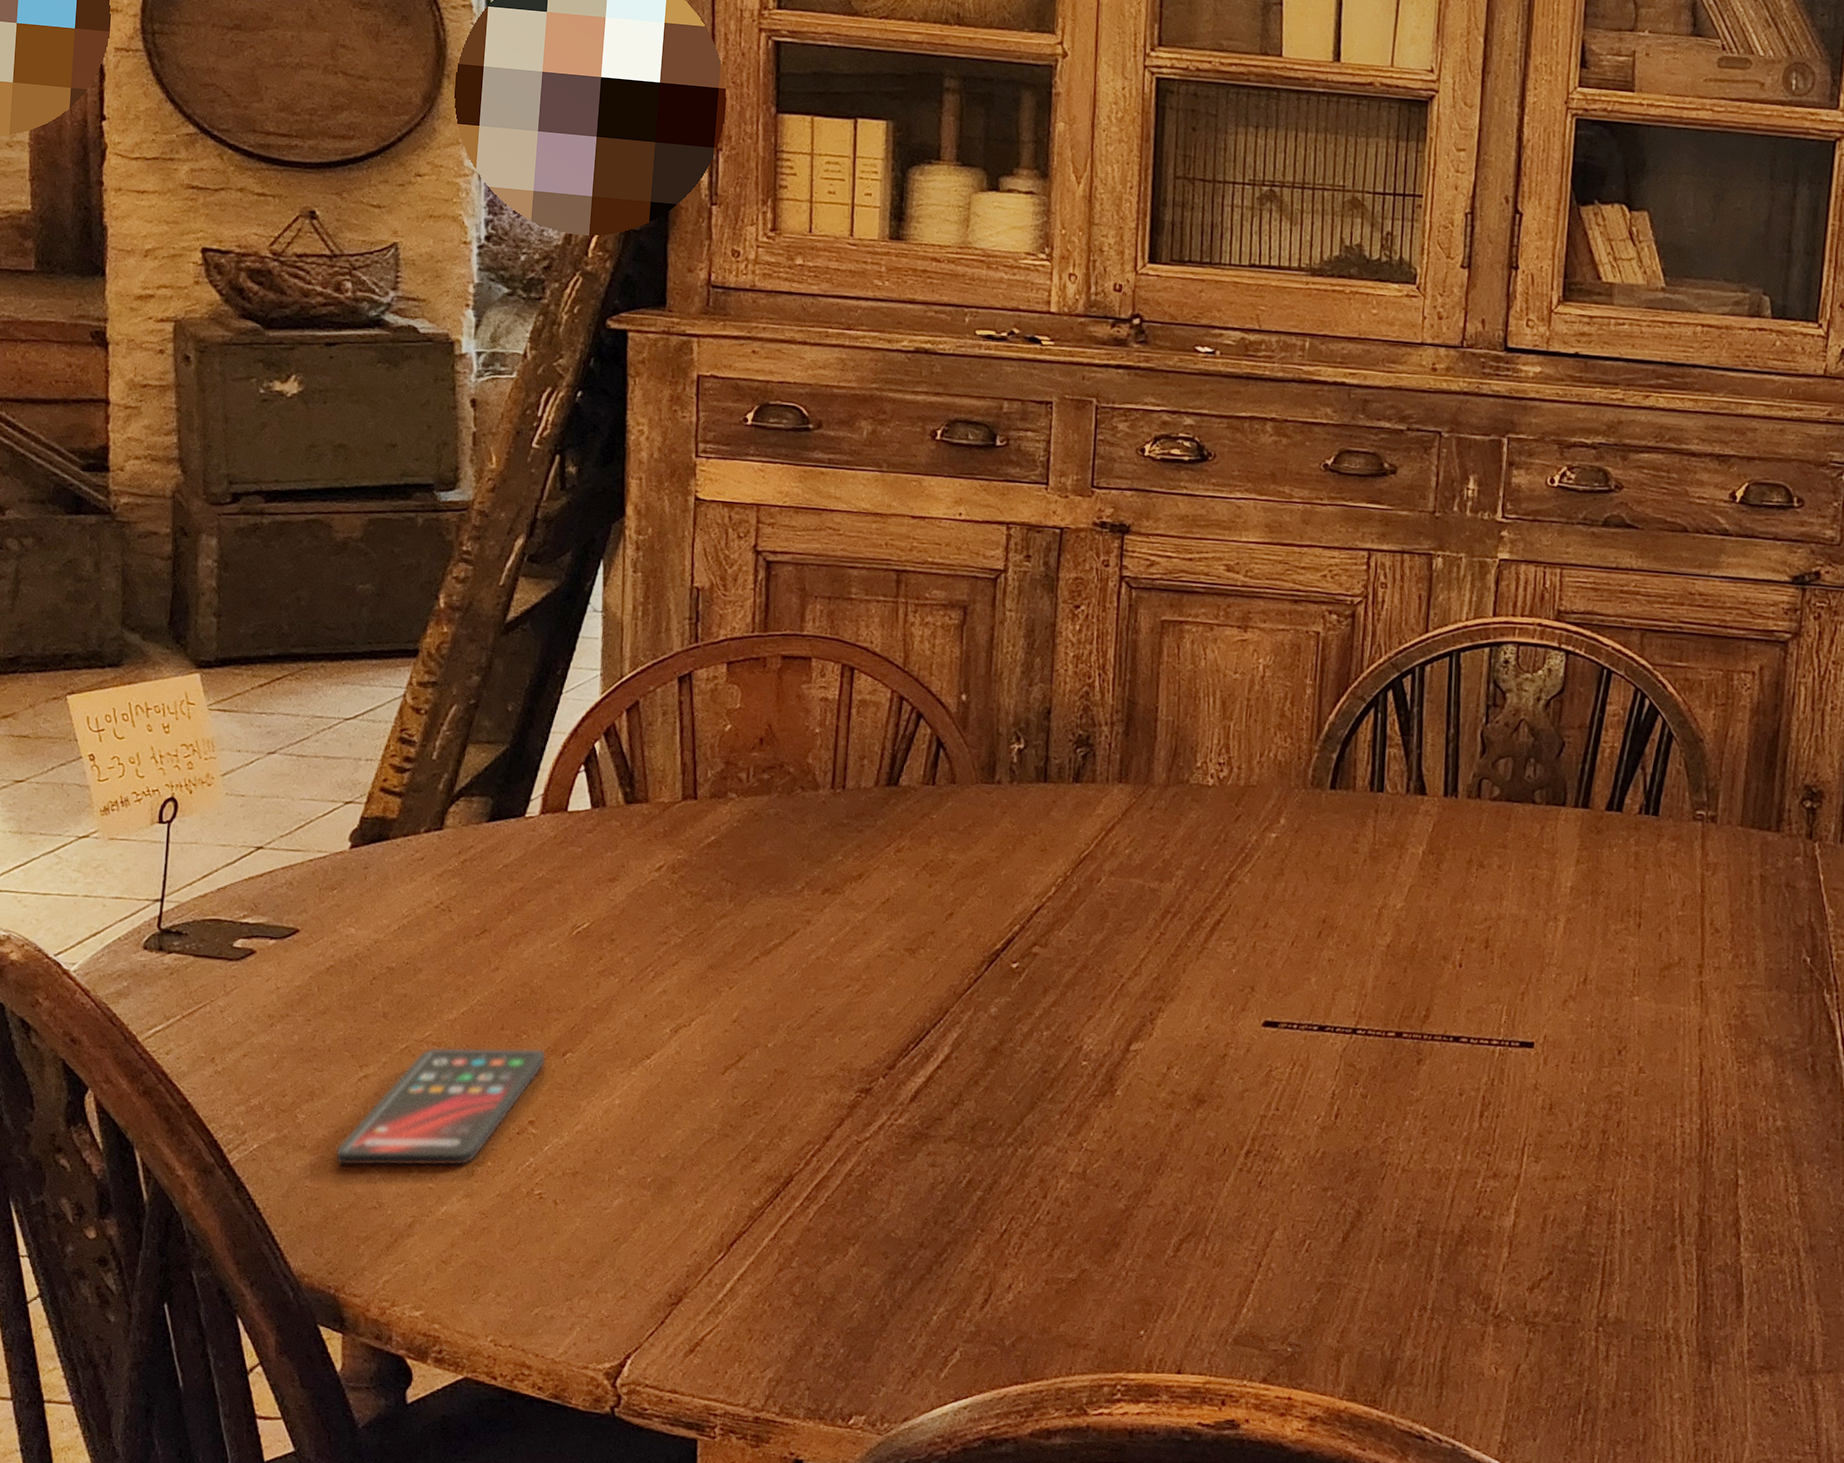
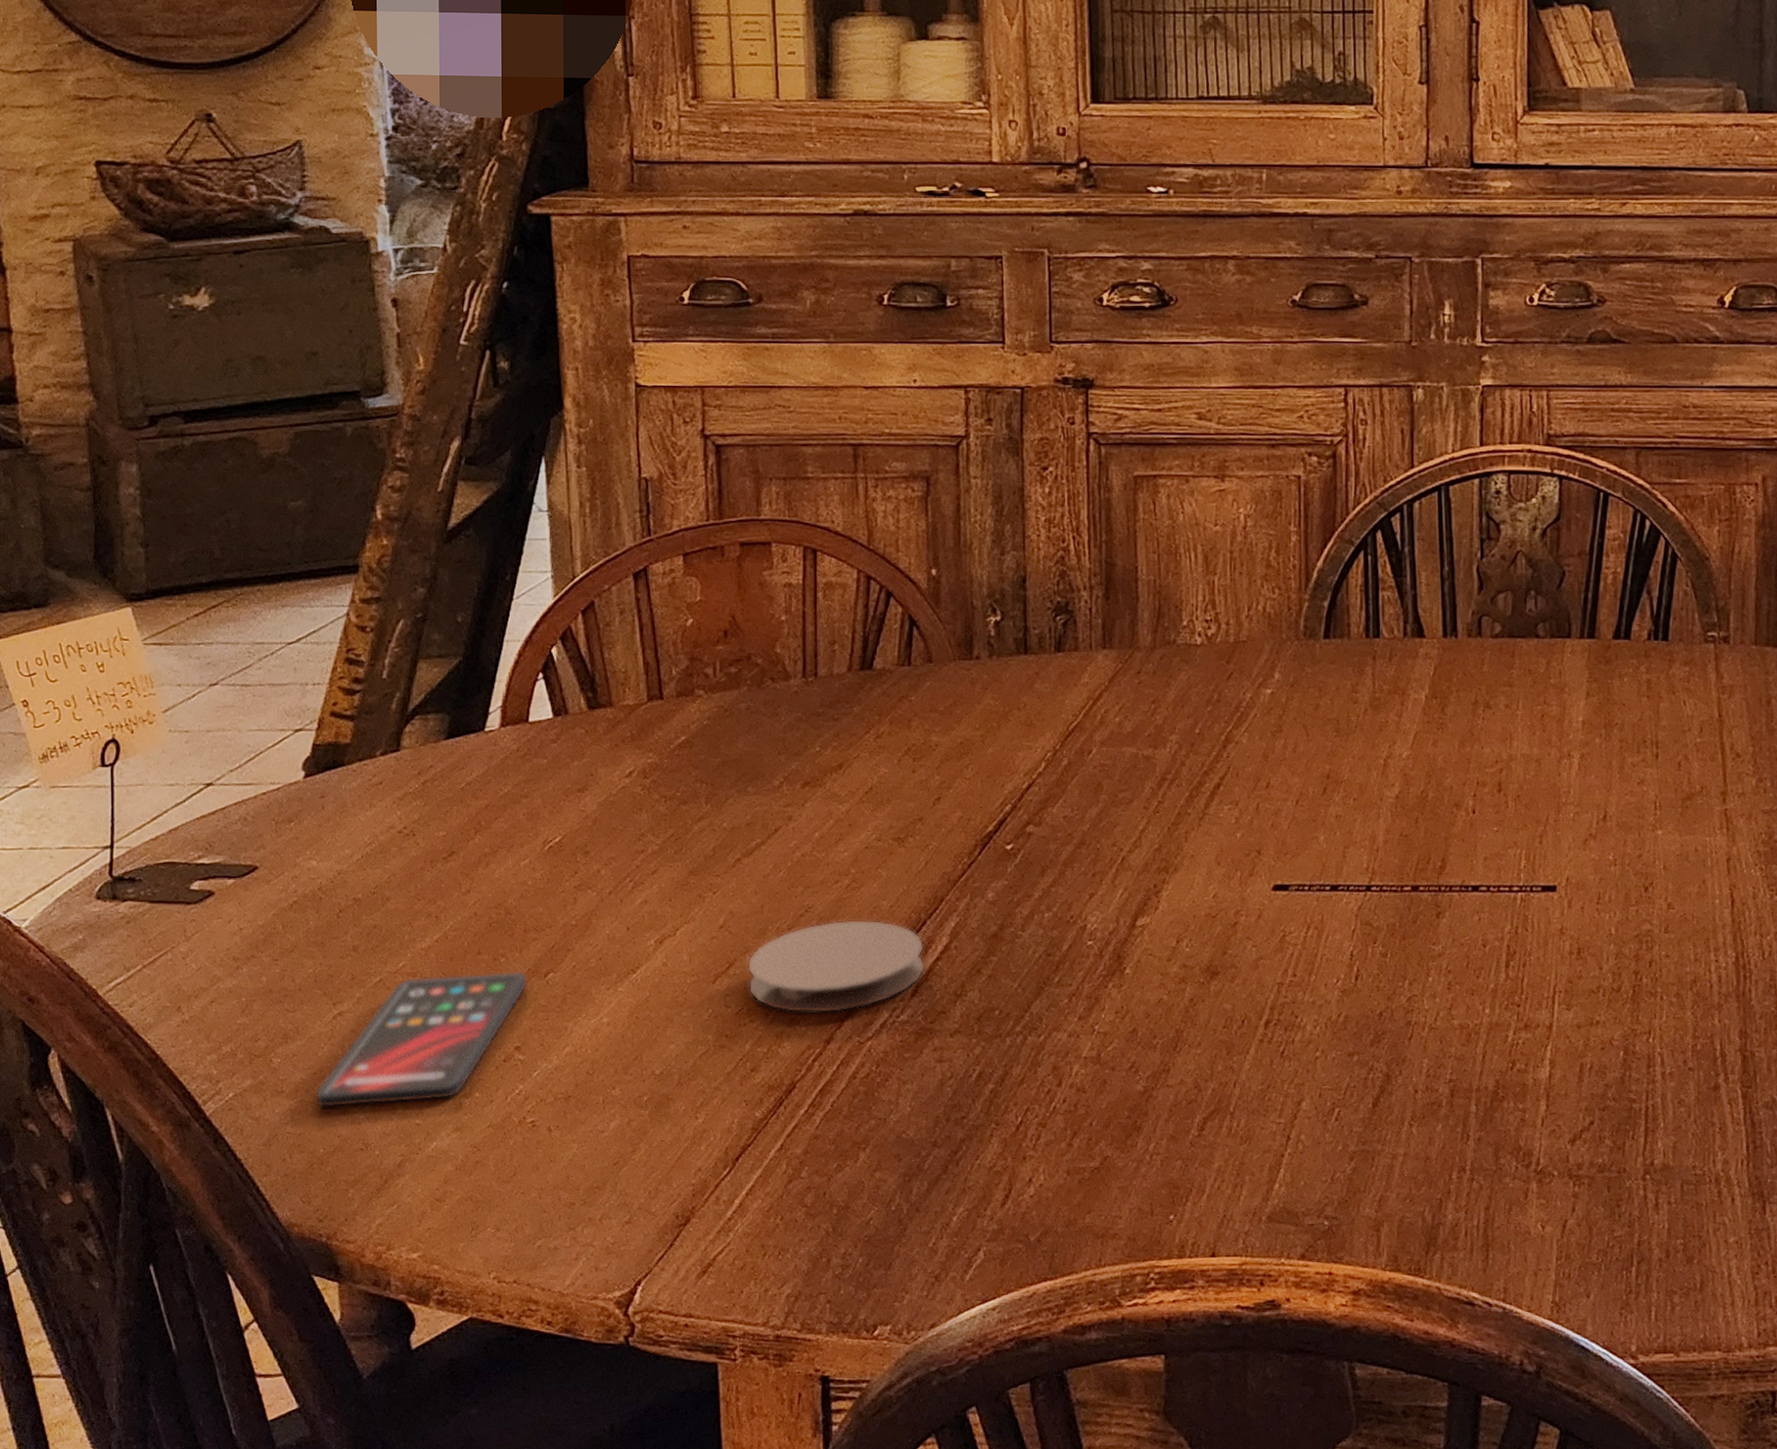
coaster: none [755,1023,926,1112] -> present [748,919,925,1014]

